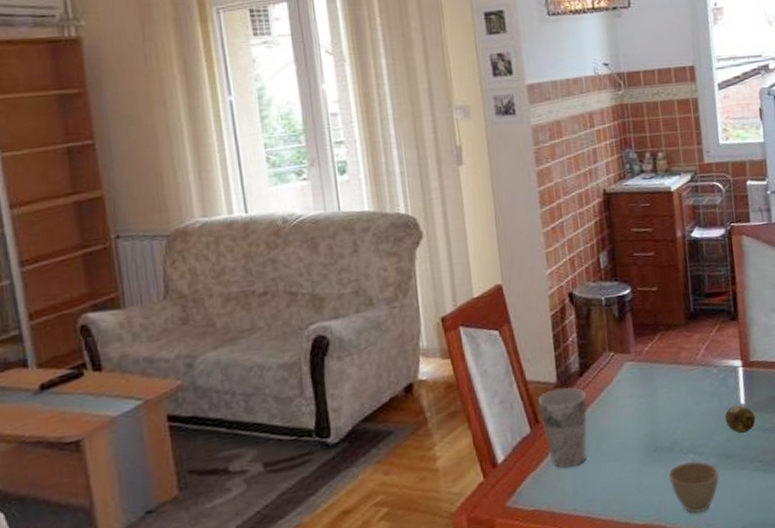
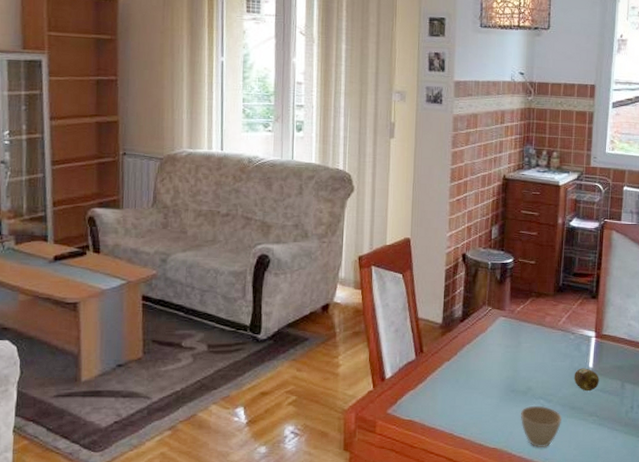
cup: present [538,387,588,468] -> none [424,328,464,392]

